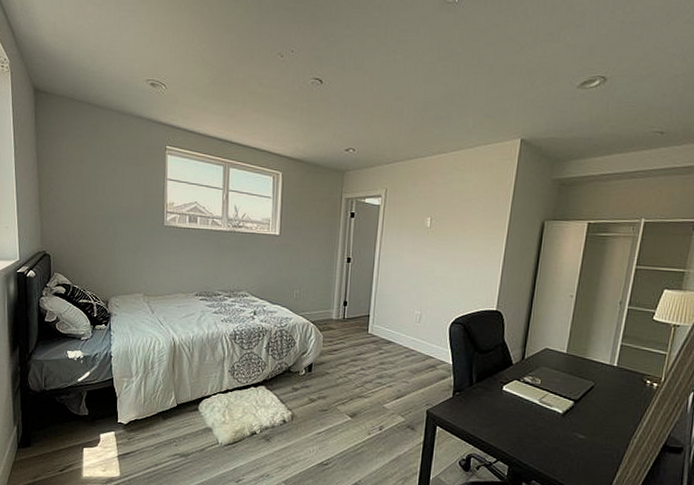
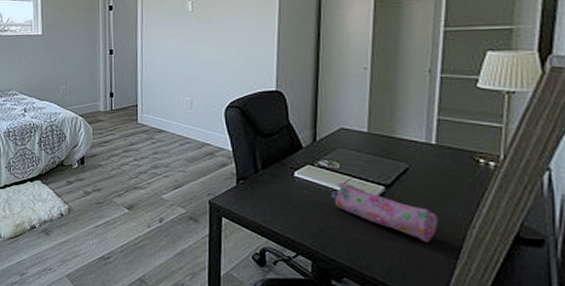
pencil case: none [530,396,611,450] -> present [330,182,439,242]

